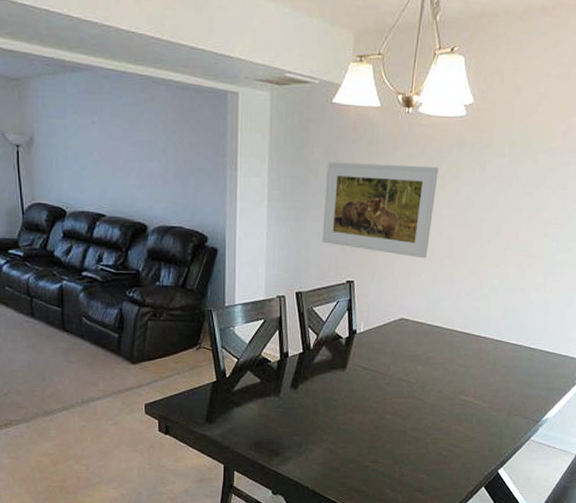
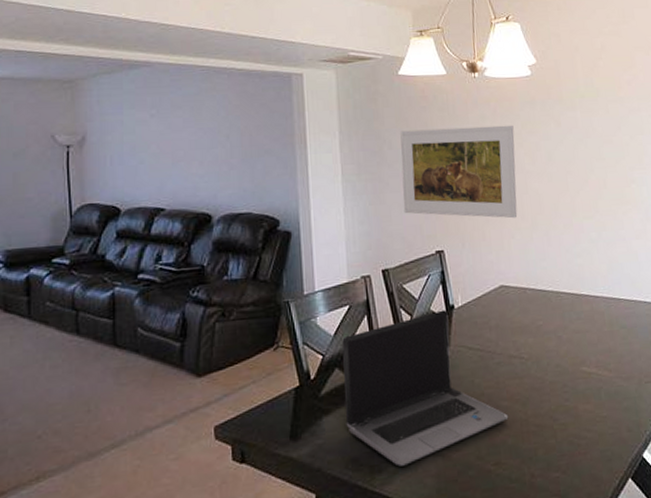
laptop computer: none [252,333,390,453] -> present [342,310,509,466]

